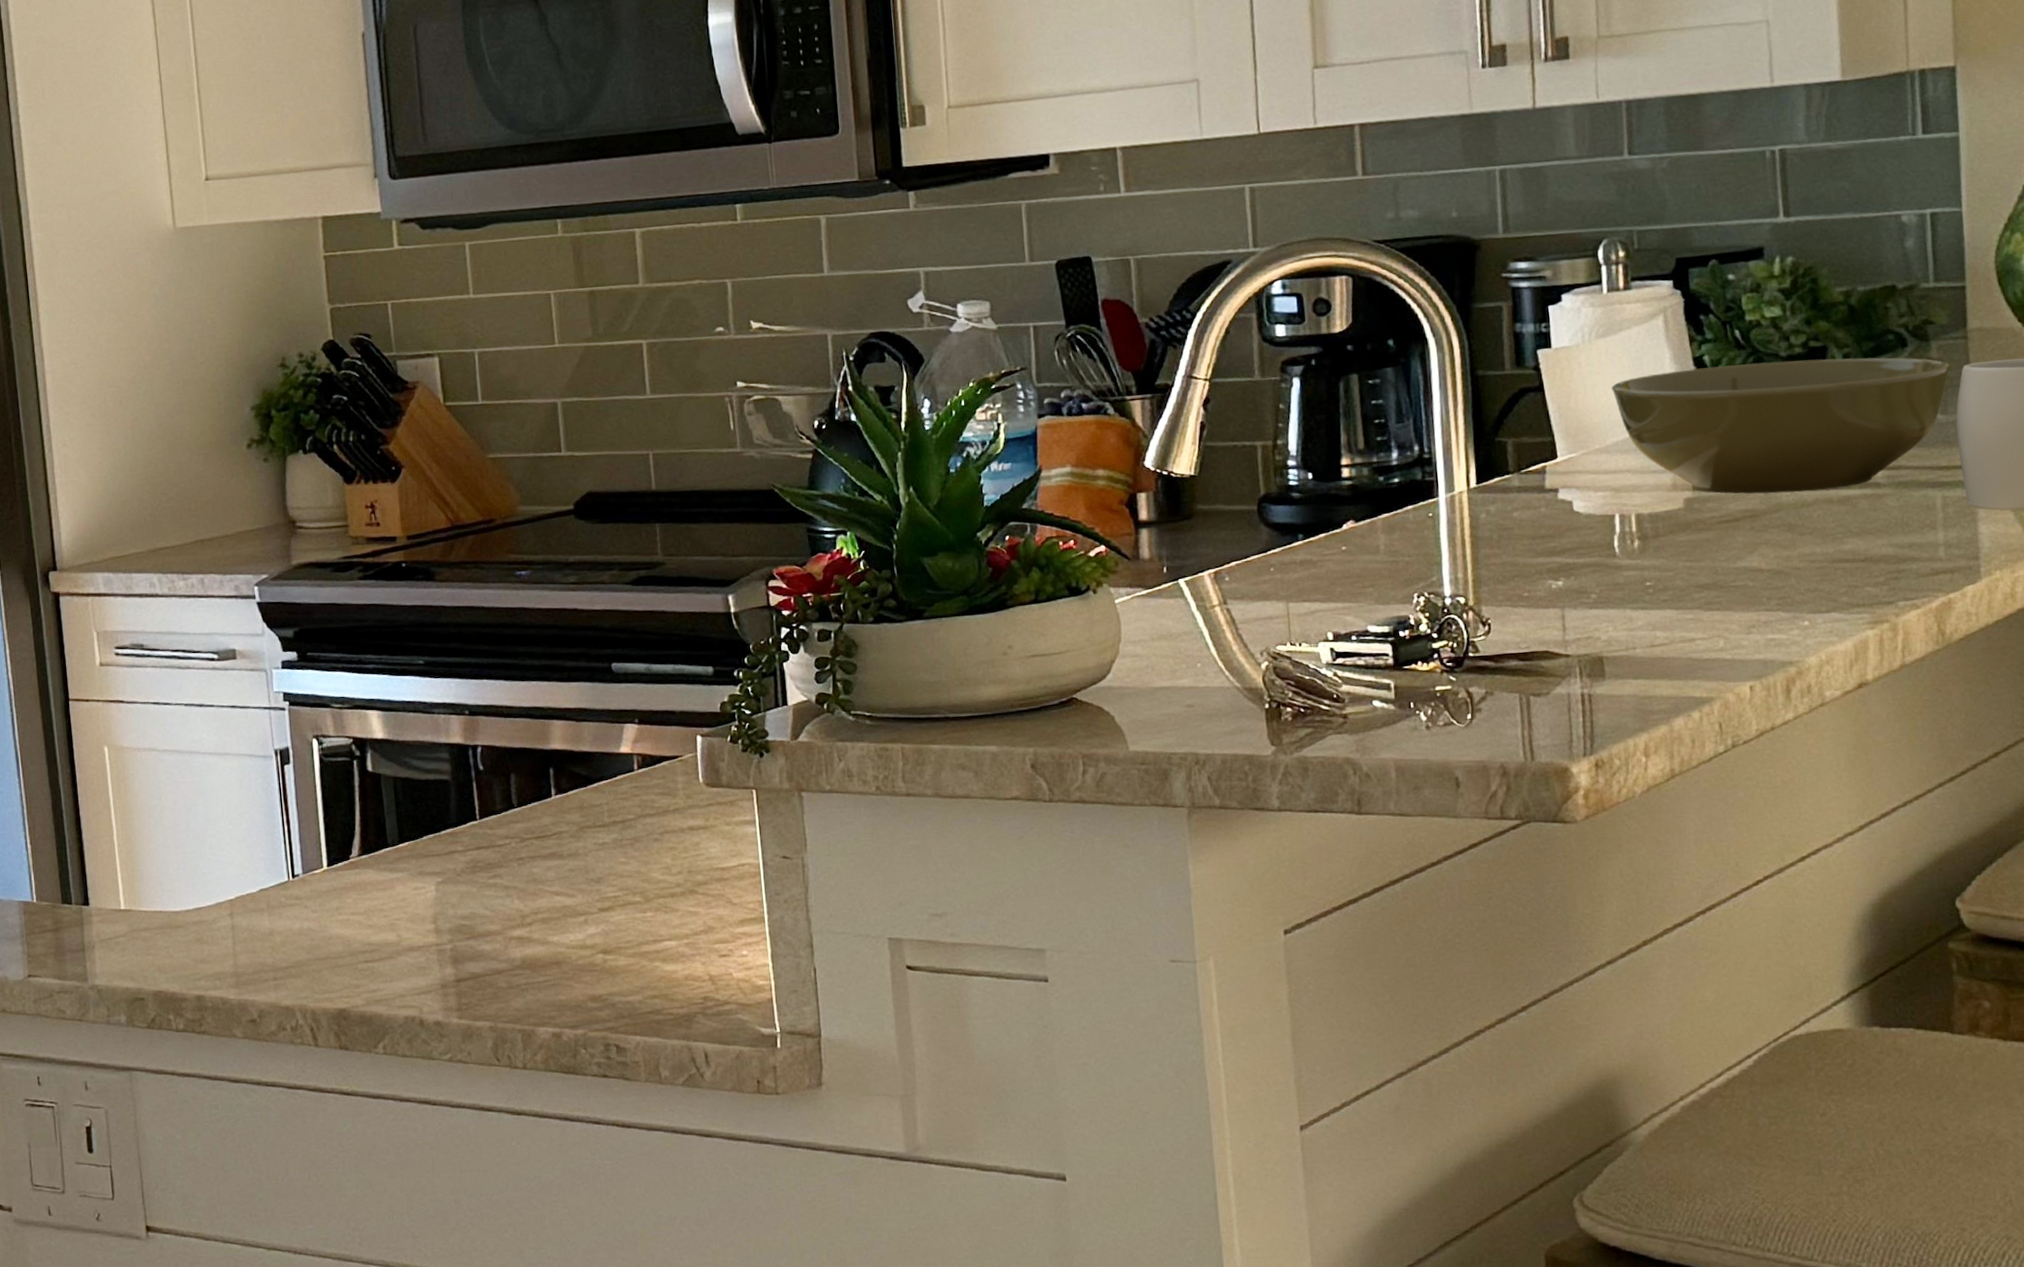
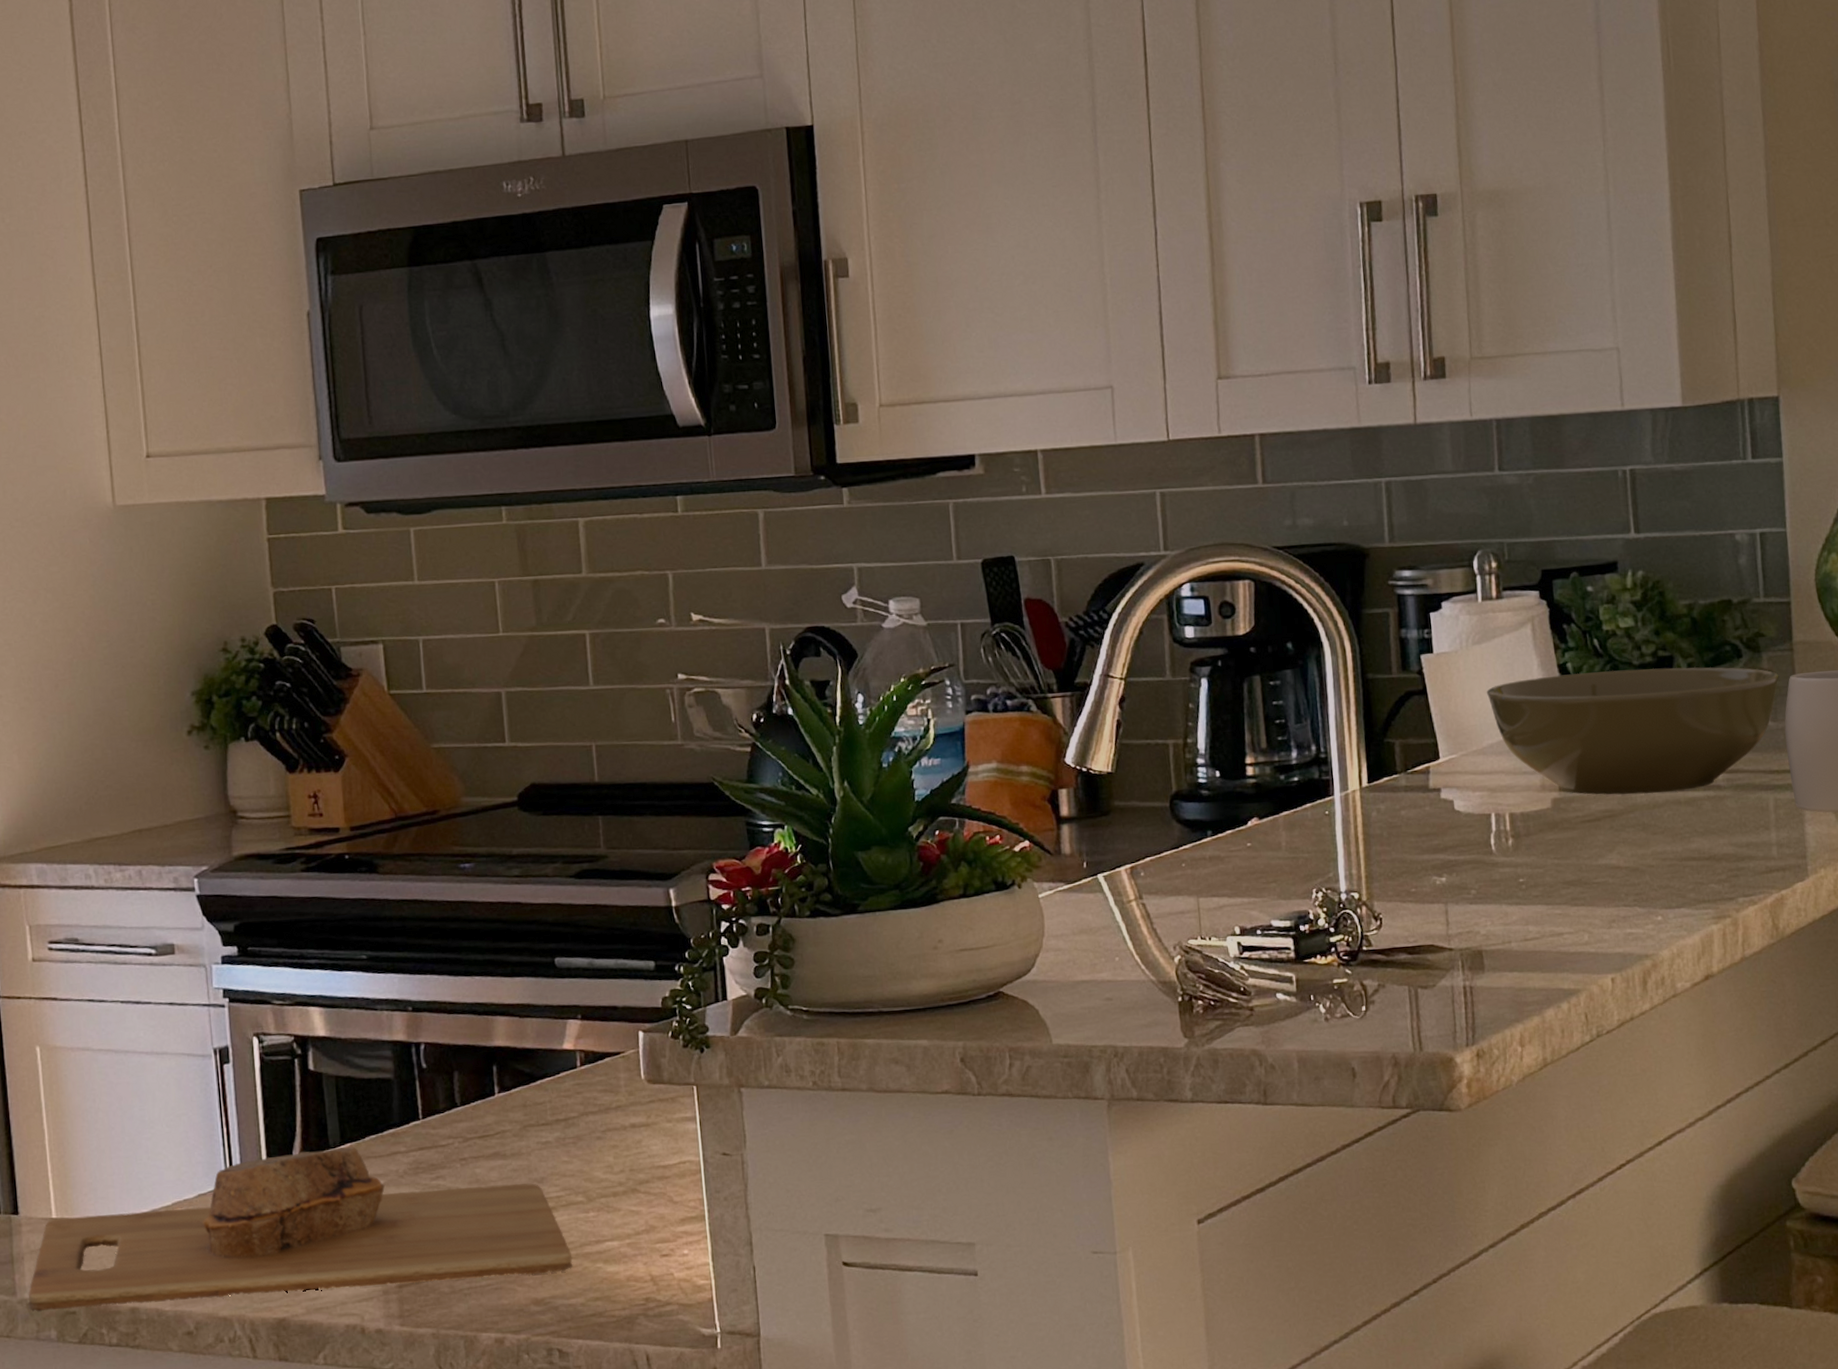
cutting board: none [99,845,631,998] -> present [28,1146,573,1312]

